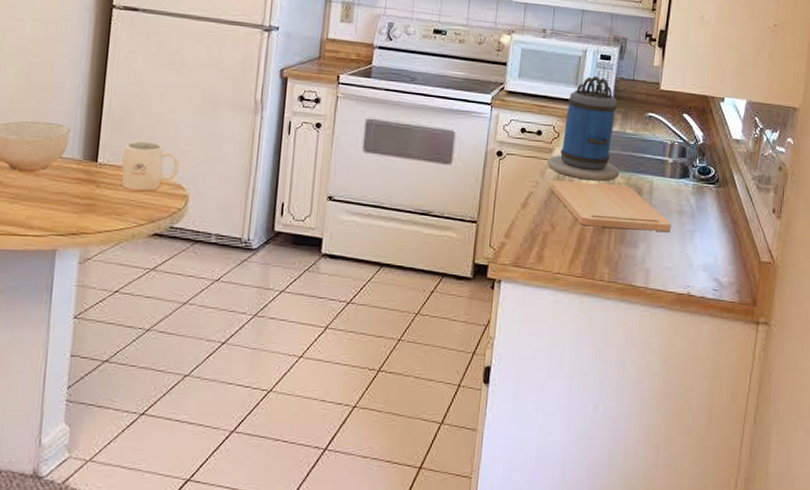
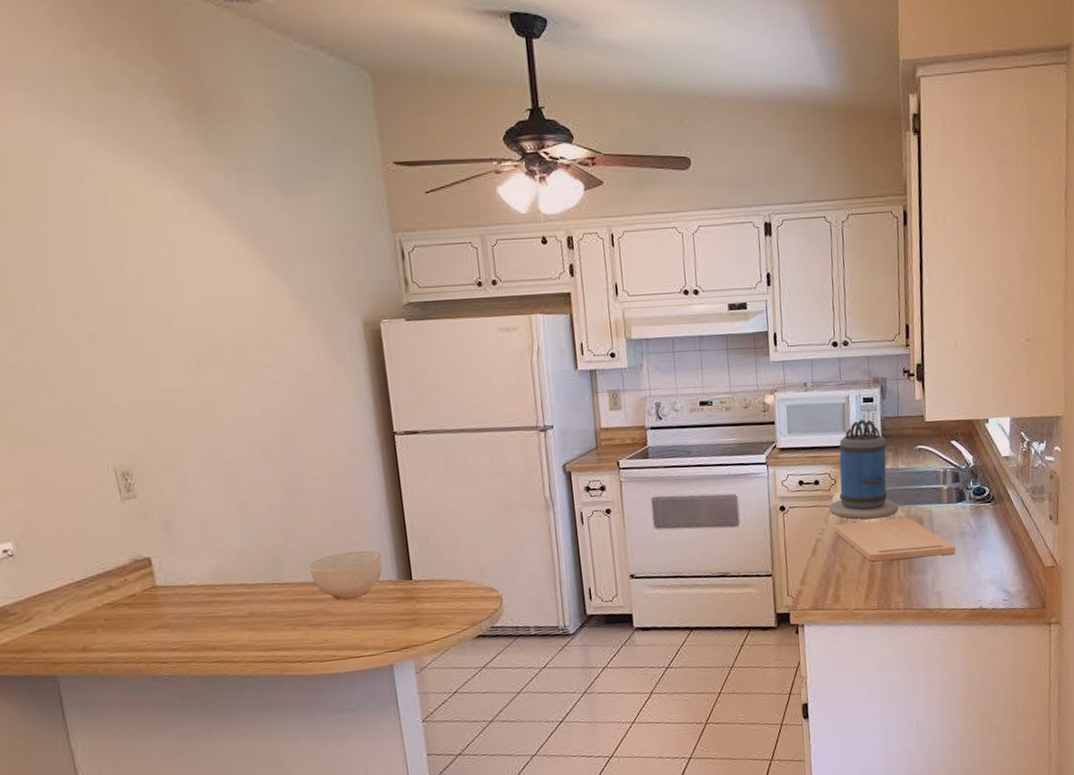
mug: present [121,141,179,192] -> none [434,552,488,601]

